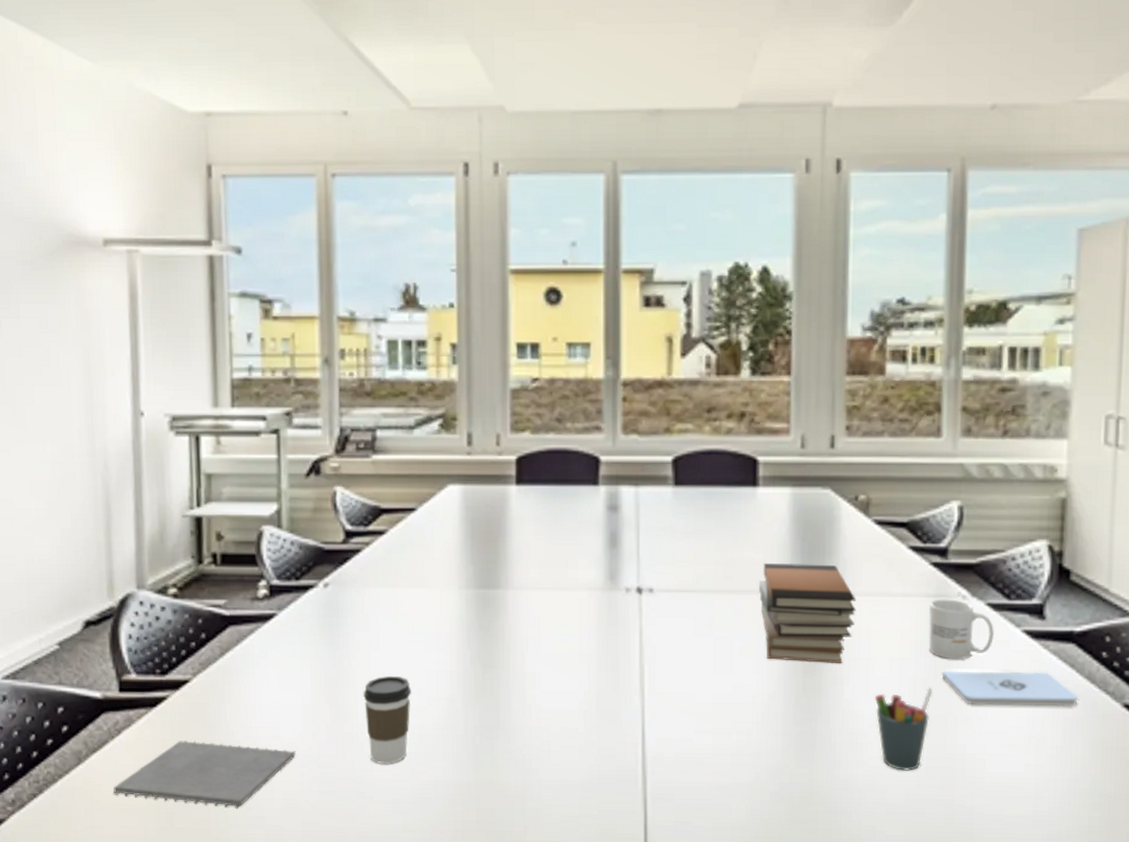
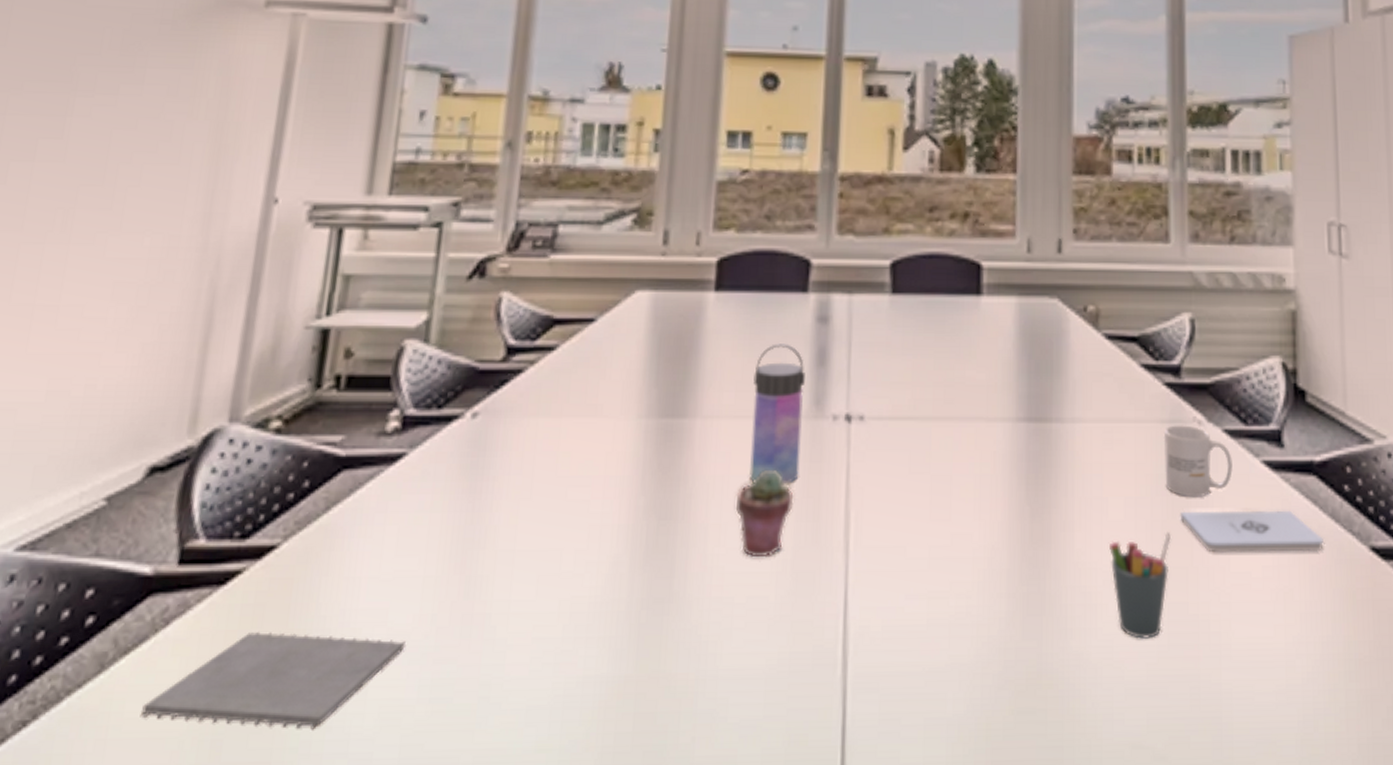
coffee cup: present [363,675,412,764] -> none [503,532,567,655]
potted succulent: none [546,631,595,699] -> present [735,470,794,558]
water bottle: none [555,529,600,642] -> present [750,343,805,484]
book stack: present [758,562,857,663] -> none [981,383,1087,504]

